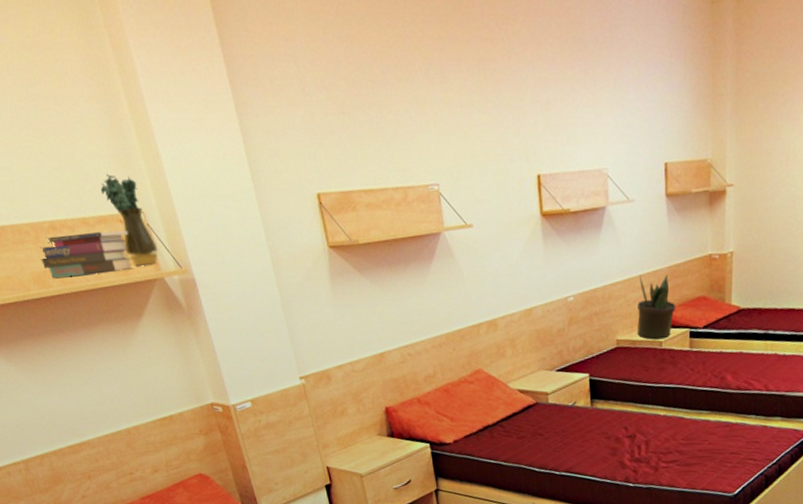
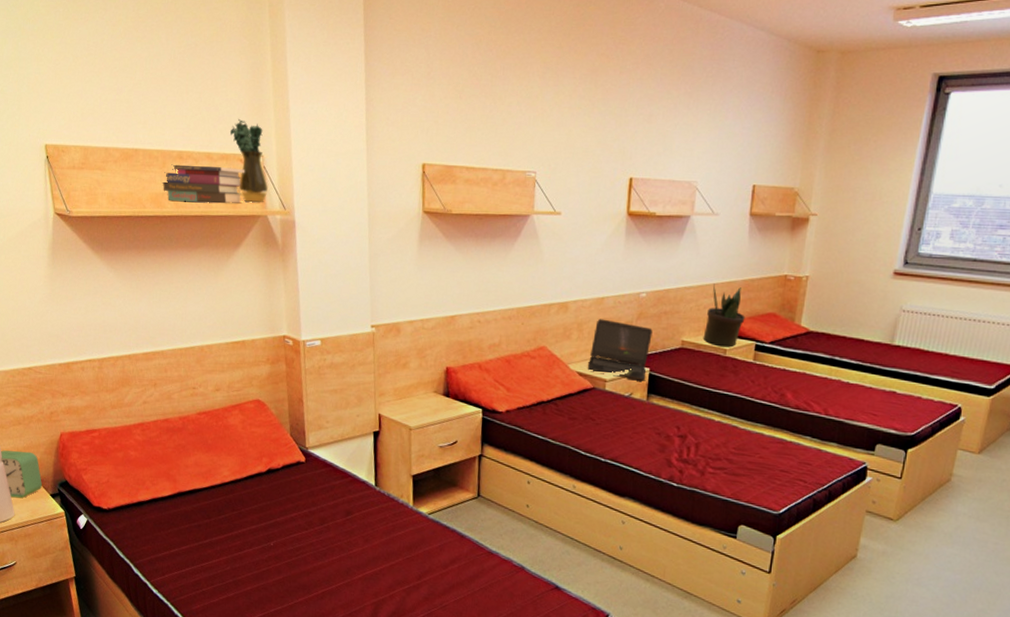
laptop computer: none [527,330,587,389] -> present [588,319,653,381]

